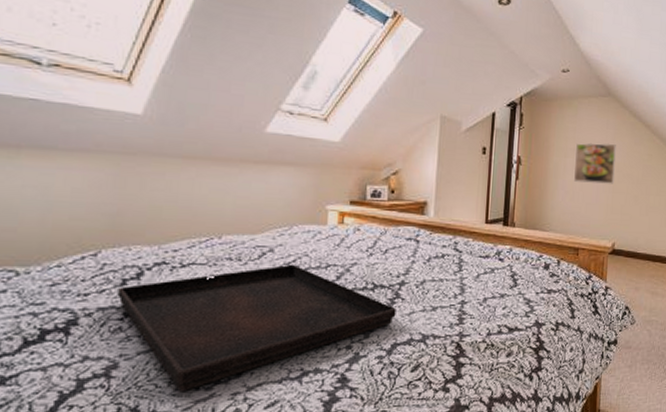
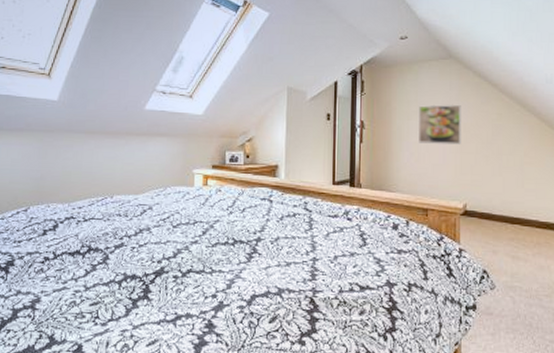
serving tray: present [117,264,396,392] -> none [40,220,254,326]

